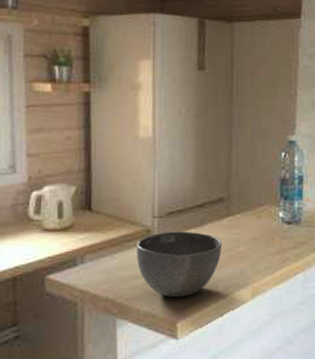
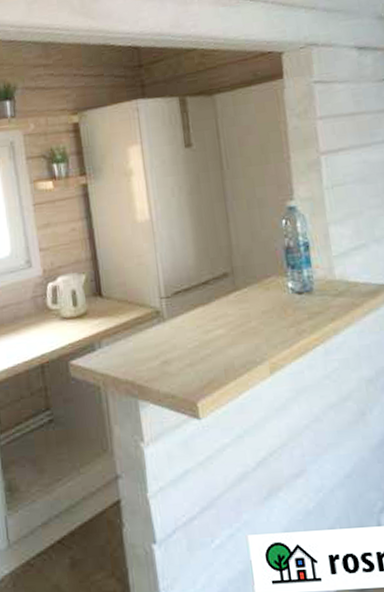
bowl: present [137,231,222,297] -> none [148,309,233,377]

